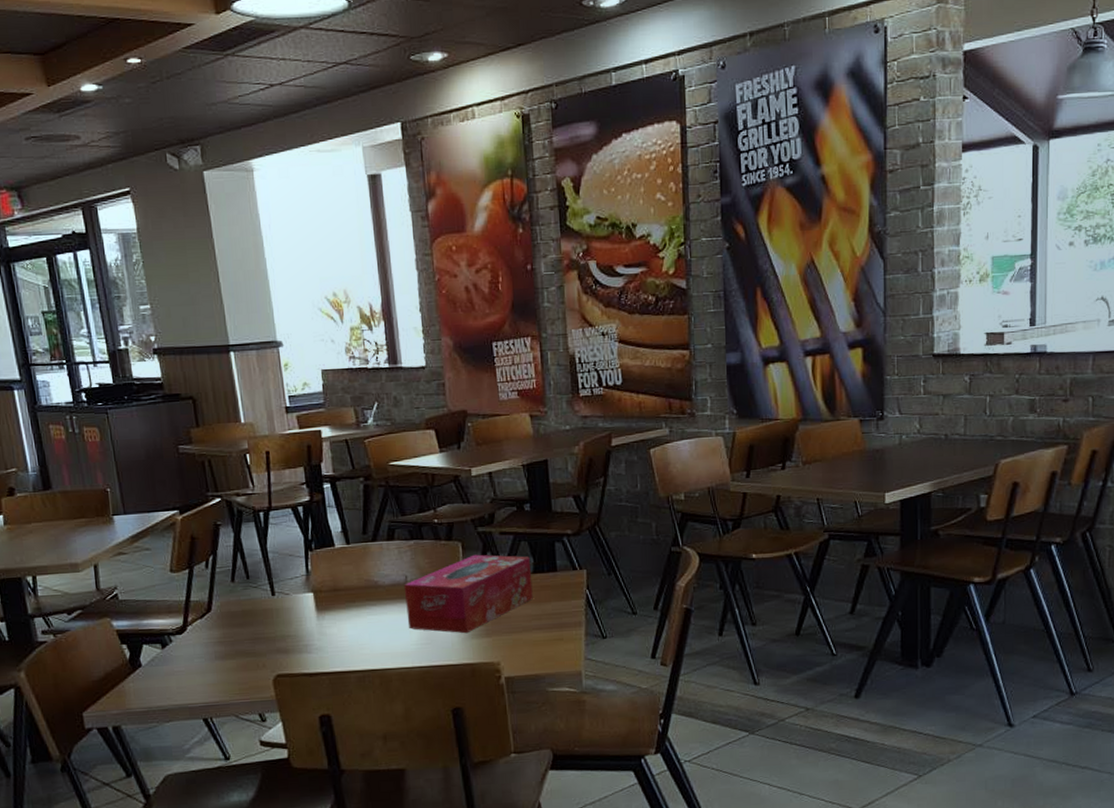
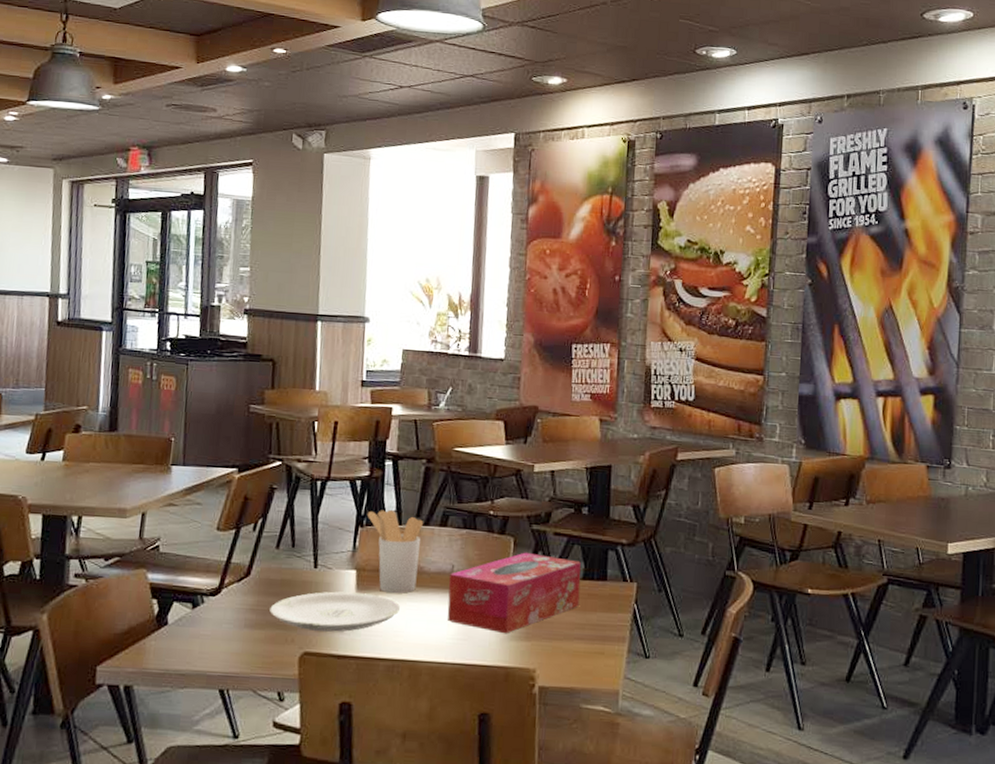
plate: none [236,613,361,654] -> present [269,591,400,632]
utensil holder: none [314,531,374,610] -> present [367,510,423,593]

